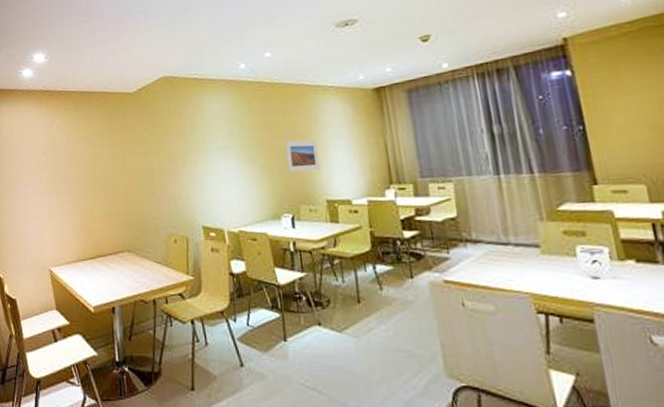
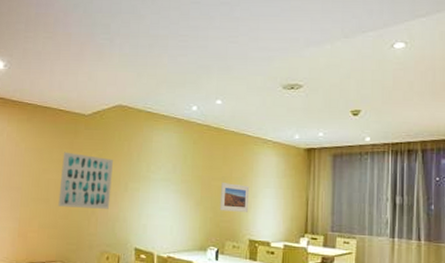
wall art: none [114,134,170,193] -> present [58,152,113,209]

